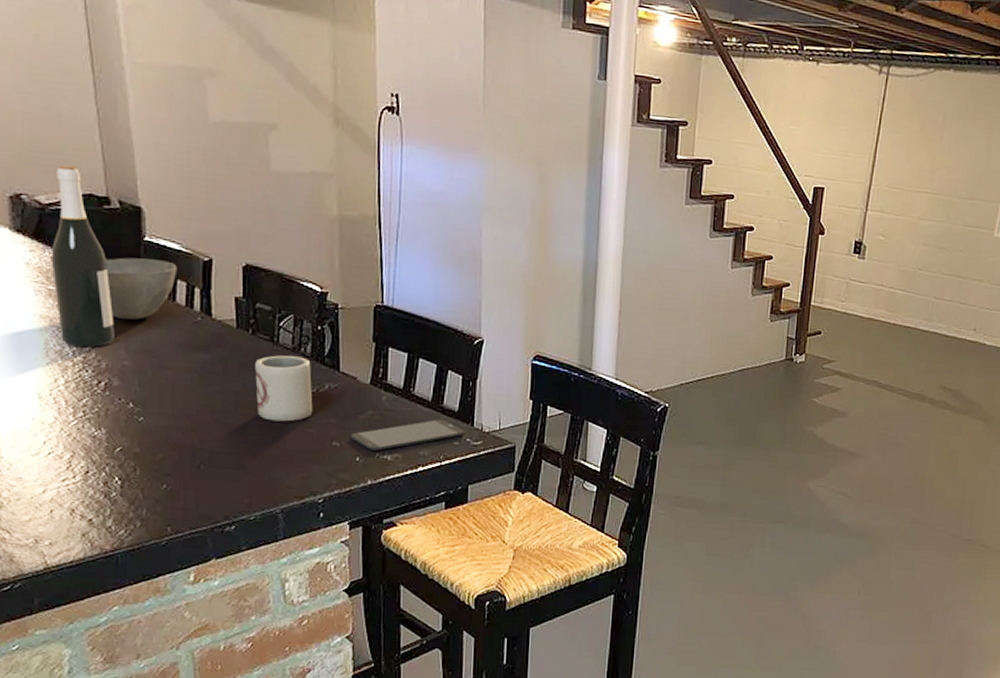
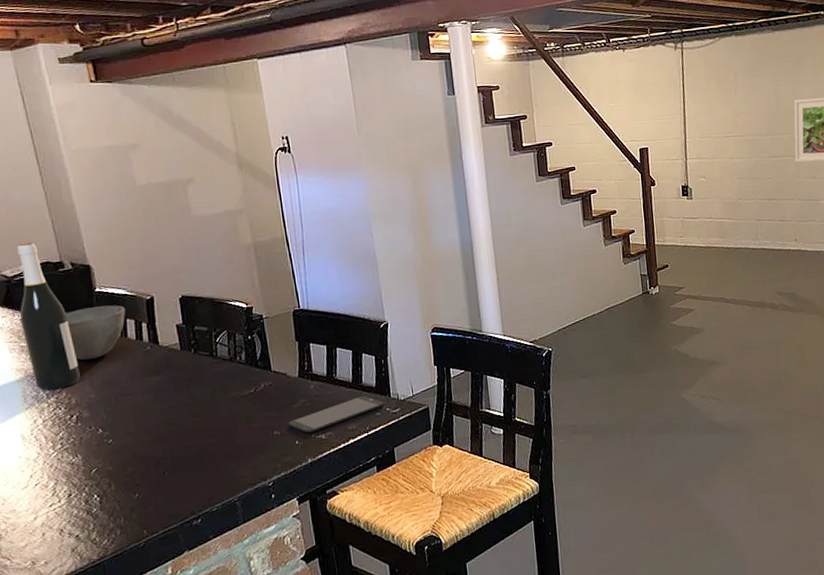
cup: present [255,355,313,422] -> none [200,364,254,423]

